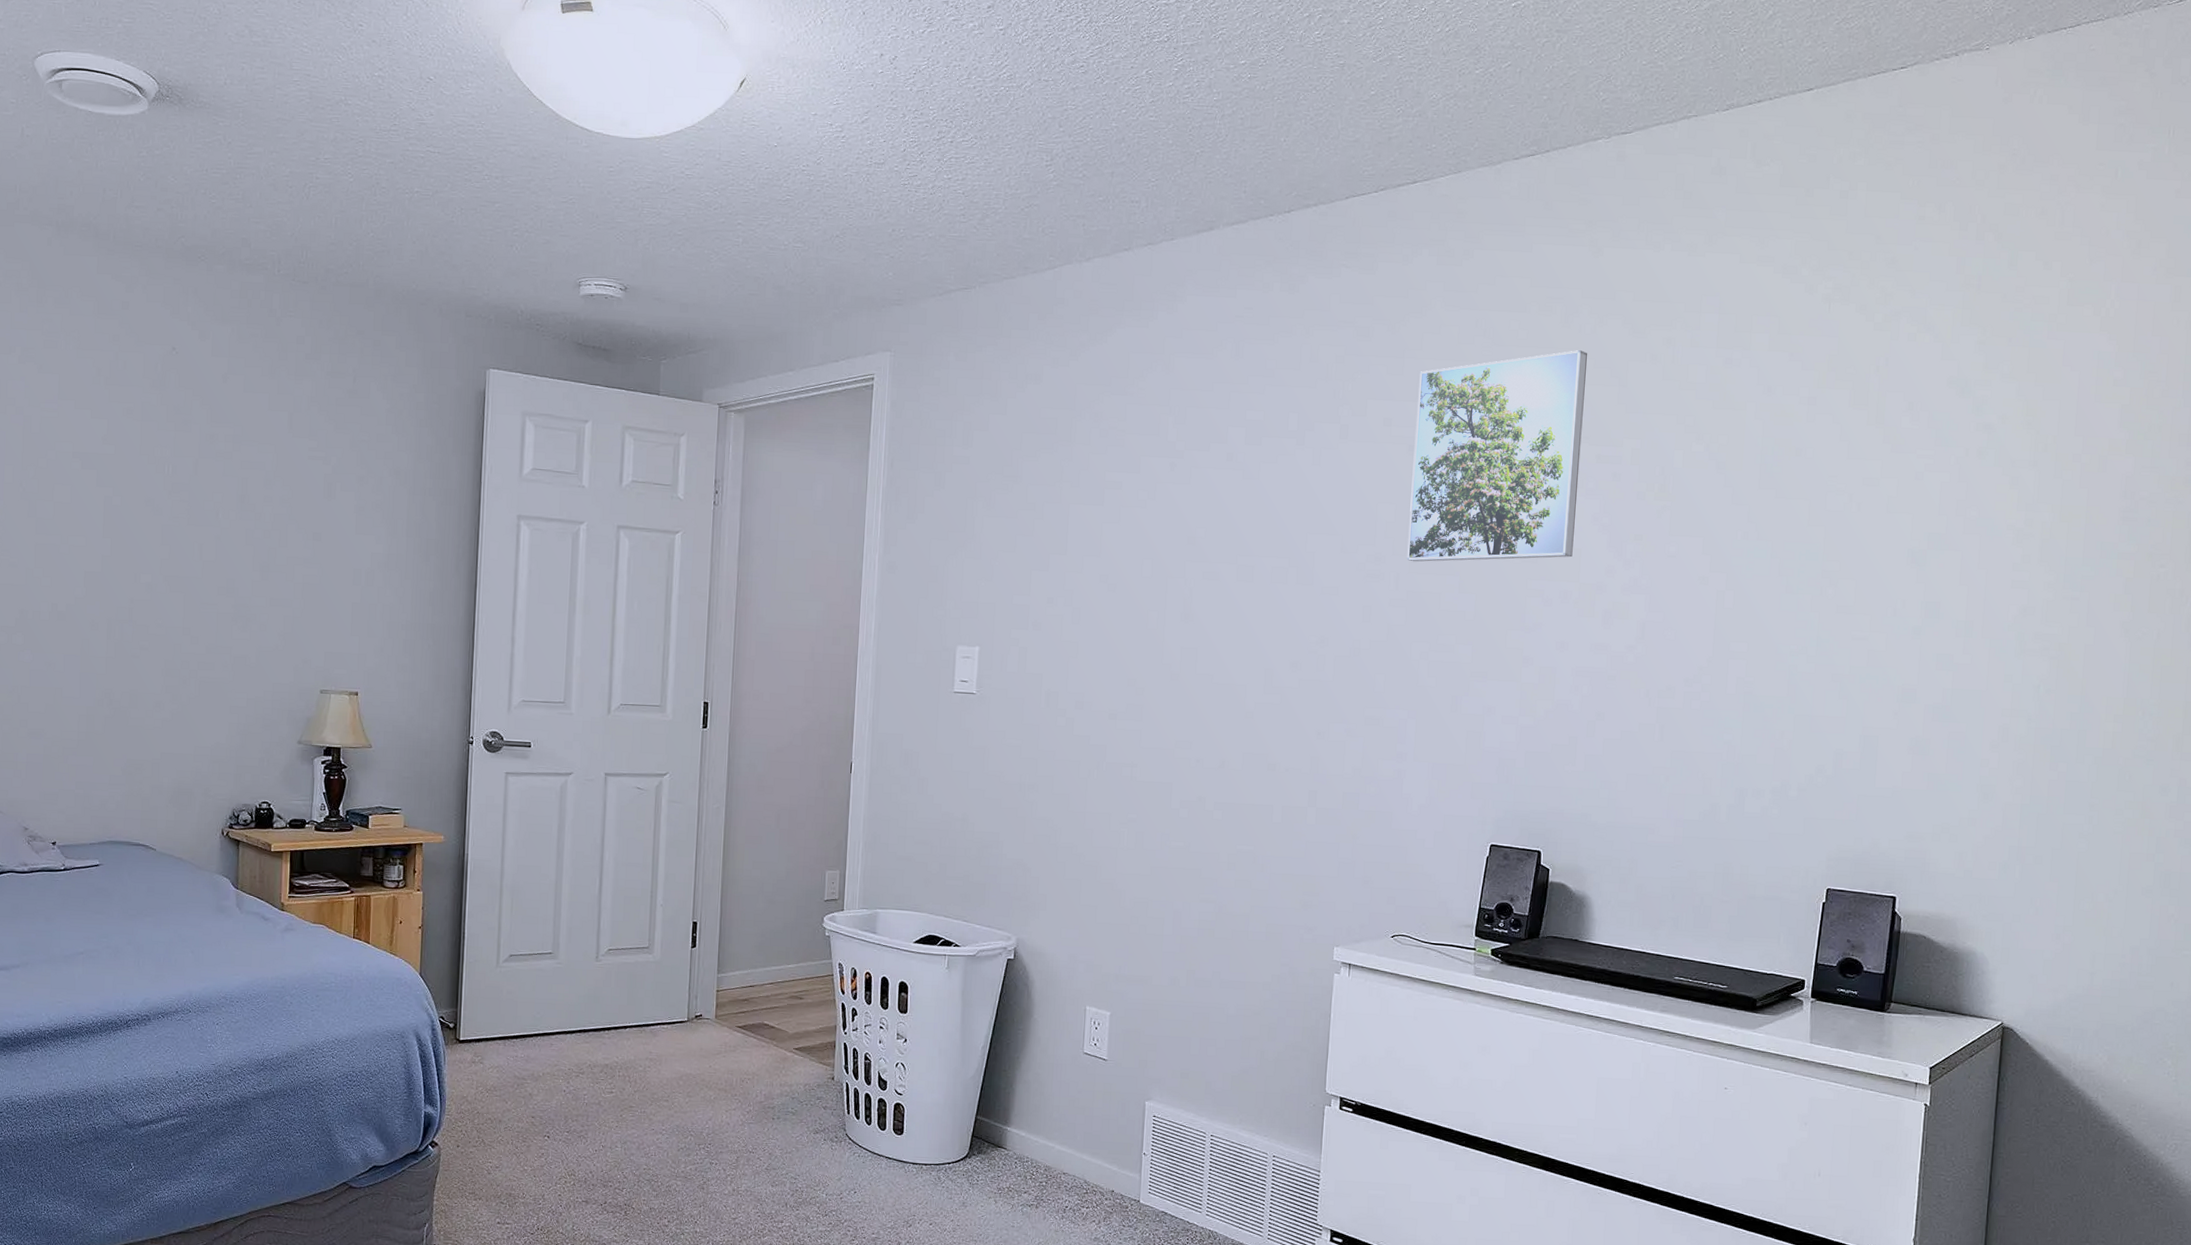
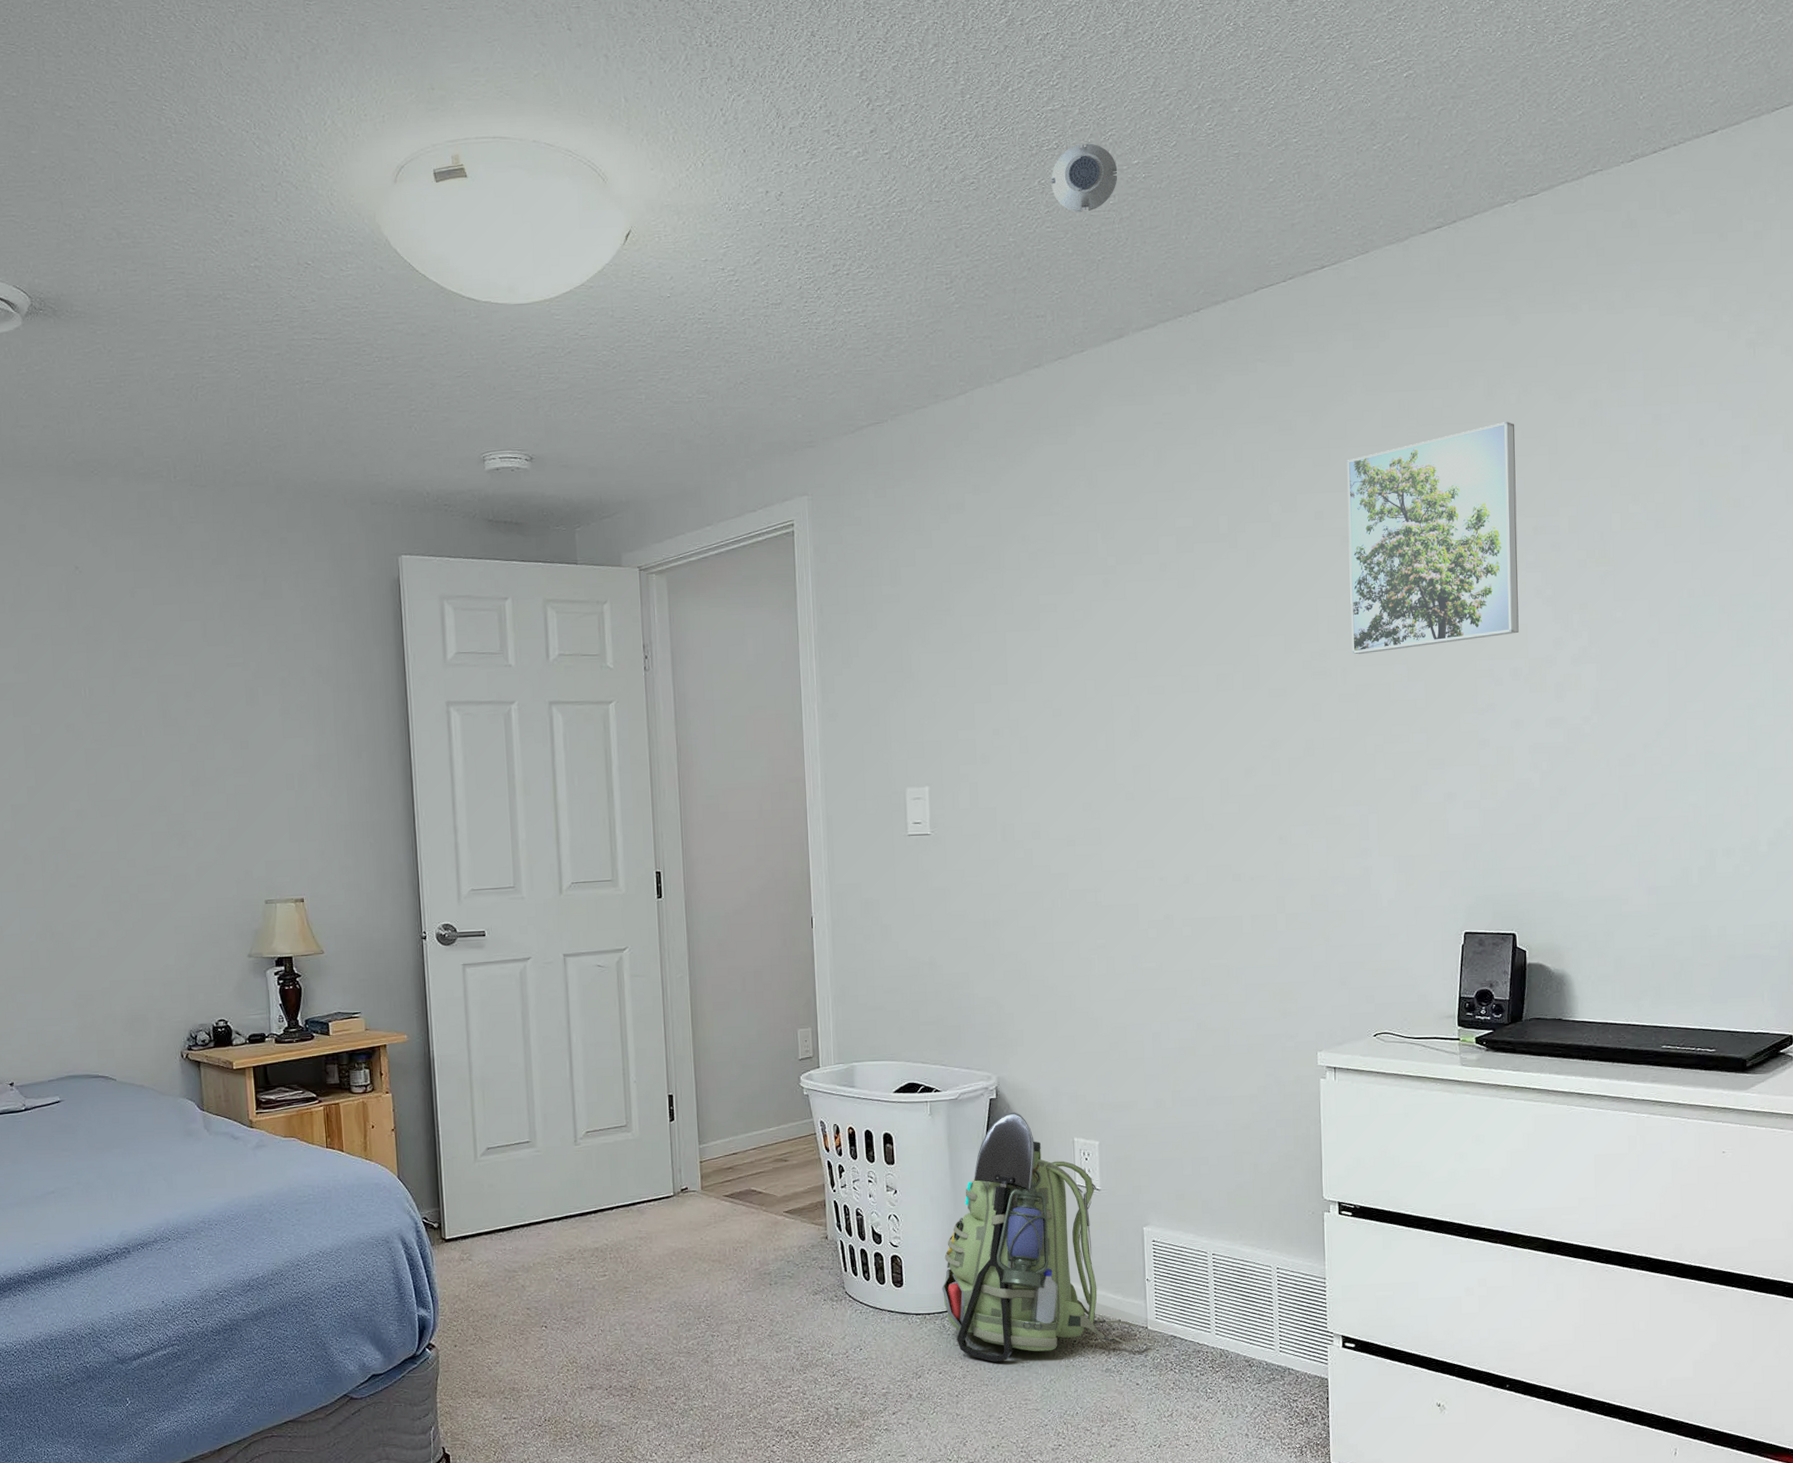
backpack: none [941,974,1136,1219] -> present [941,1112,1145,1362]
smoke detector: none [1158,39,1225,106] -> present [1051,143,1118,212]

